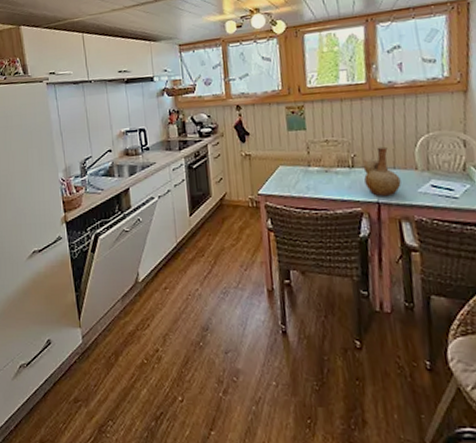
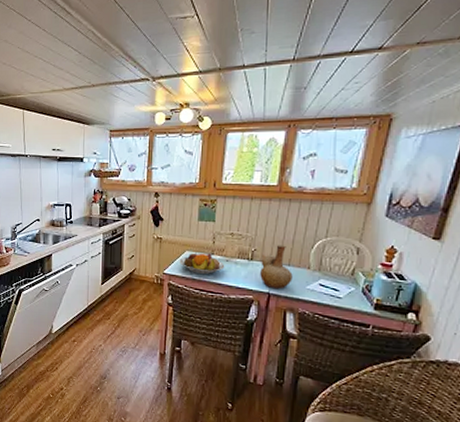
fruit bowl: none [273,165,325,190] -> present [179,253,225,274]

